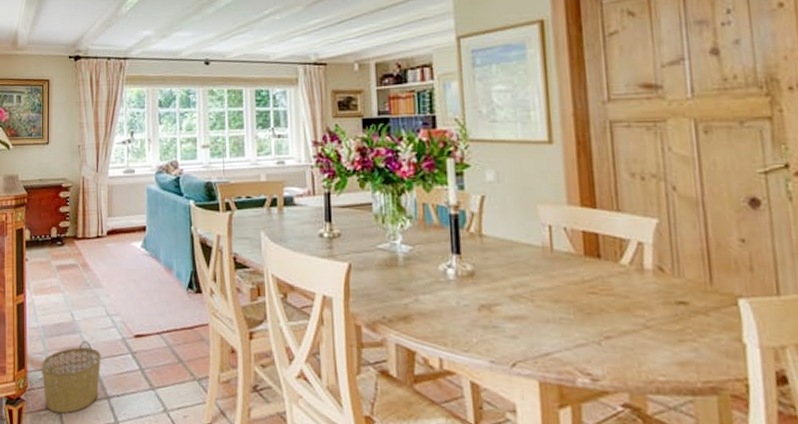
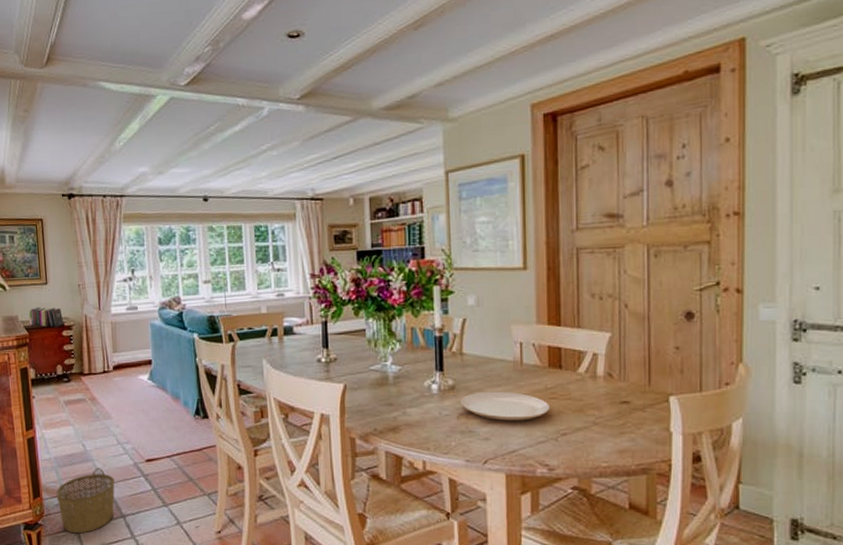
books: none [29,167,62,188] -> present [28,307,64,327]
plate: none [481,280,589,318] -> present [461,391,549,421]

